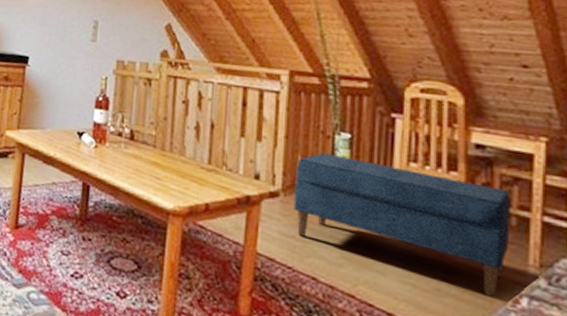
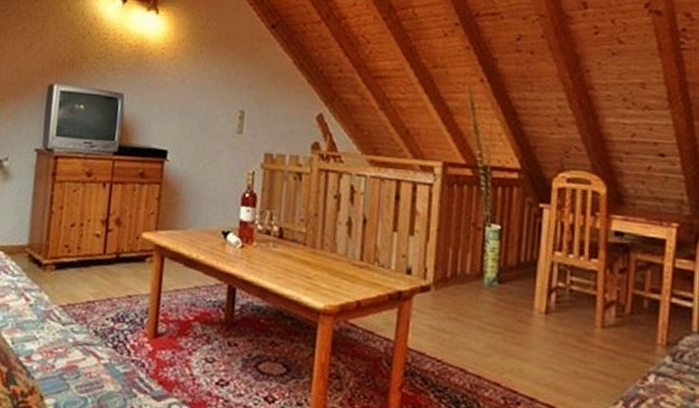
bench: present [293,152,511,297] -> none [444,244,644,376]

